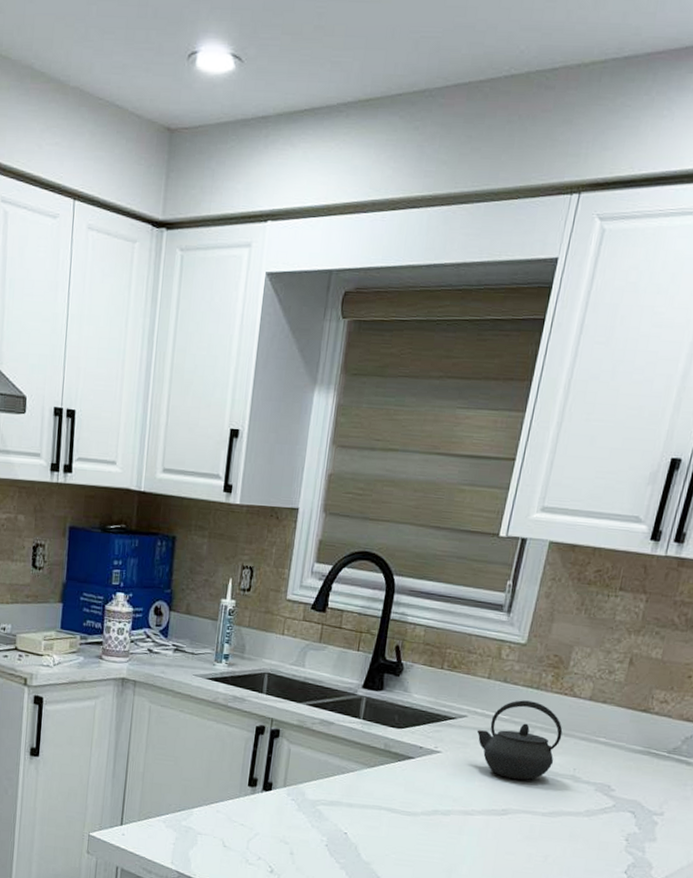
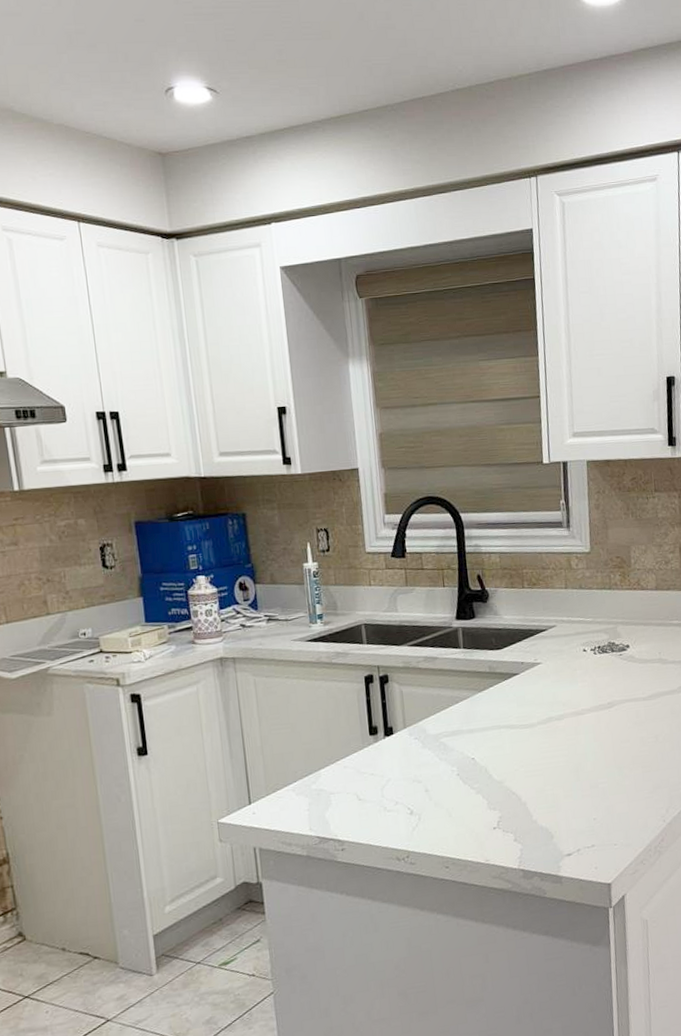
kettle: present [476,700,563,780] -> none [567,600,642,674]

